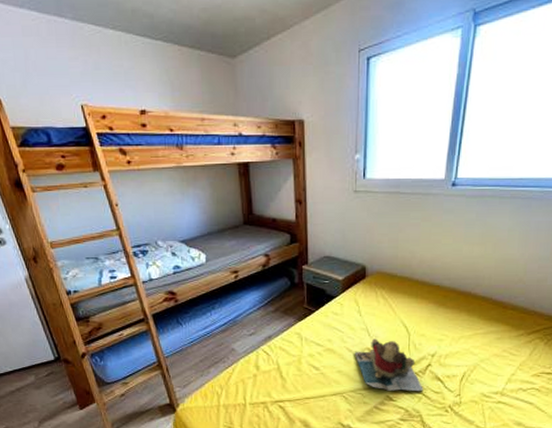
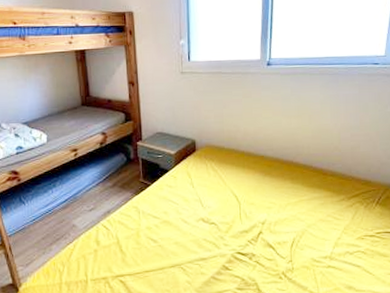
teddy bear: present [354,339,424,391] -> none [189,209,257,260]

